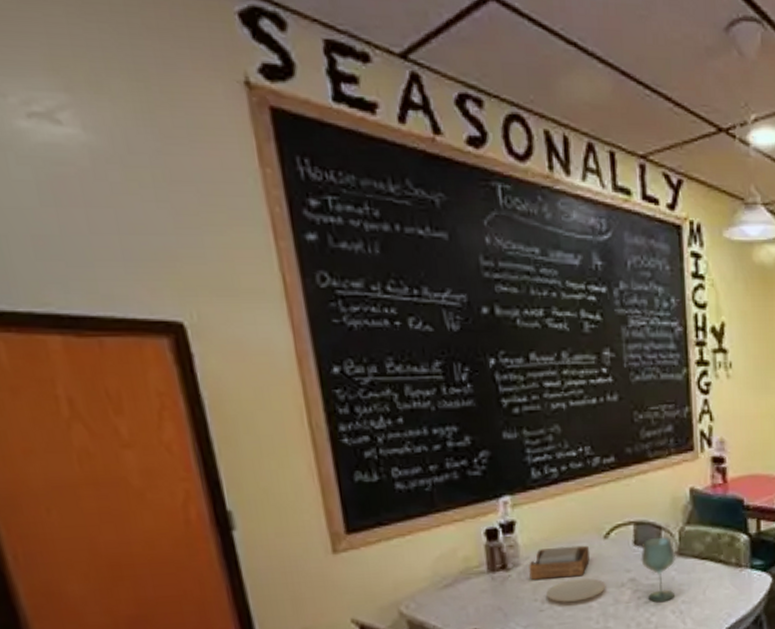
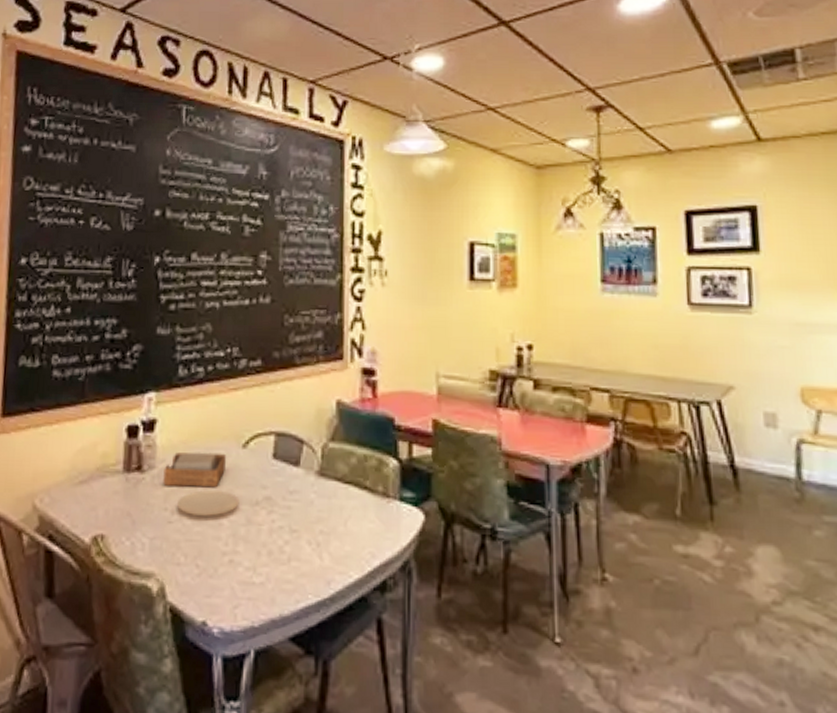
wine glass: present [641,536,676,603] -> none [279,452,317,530]

